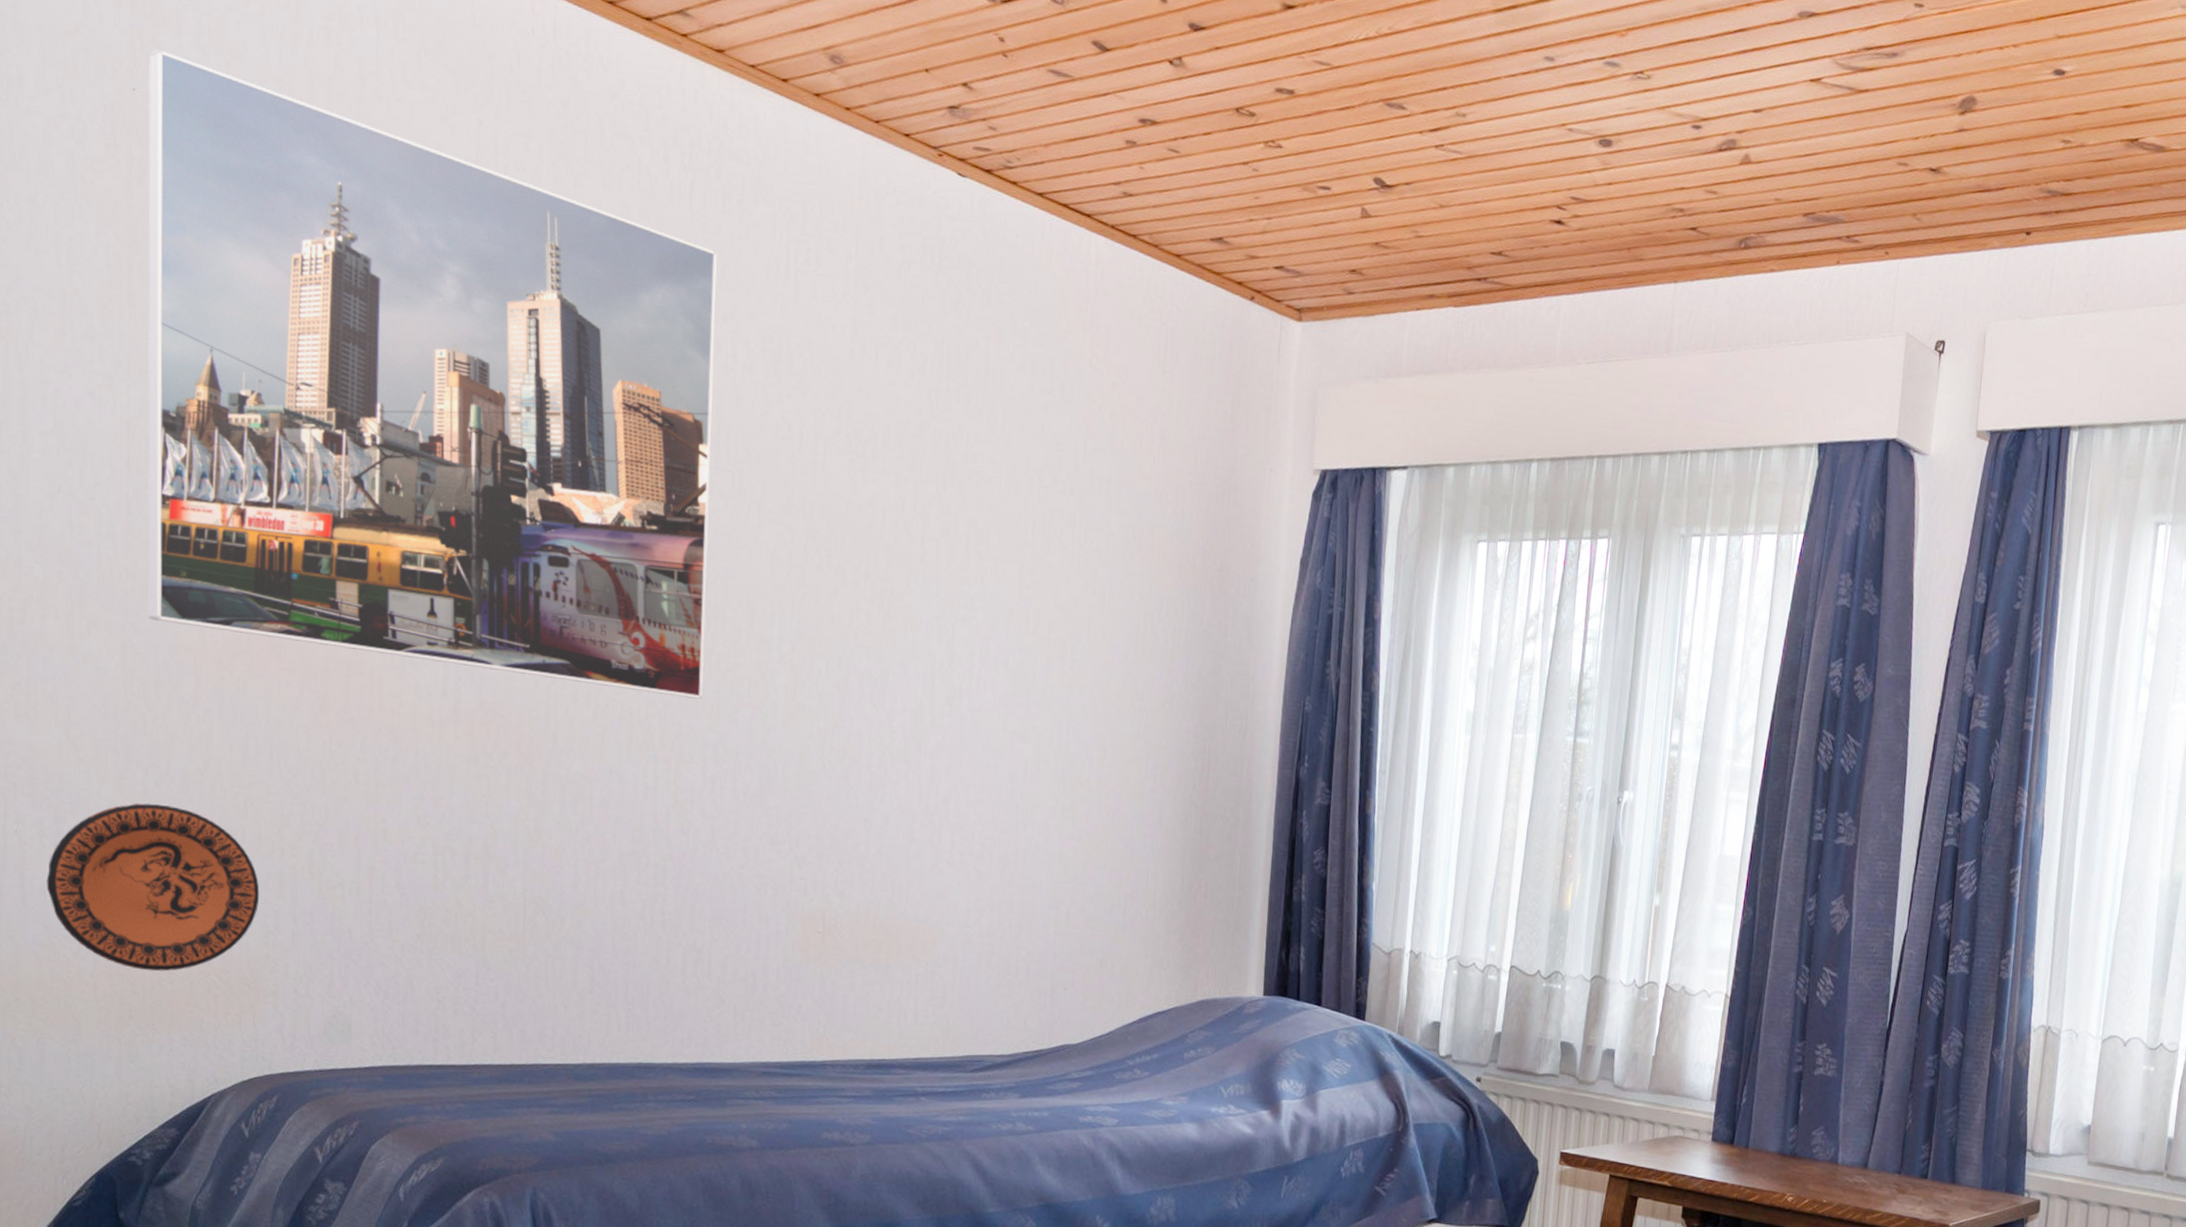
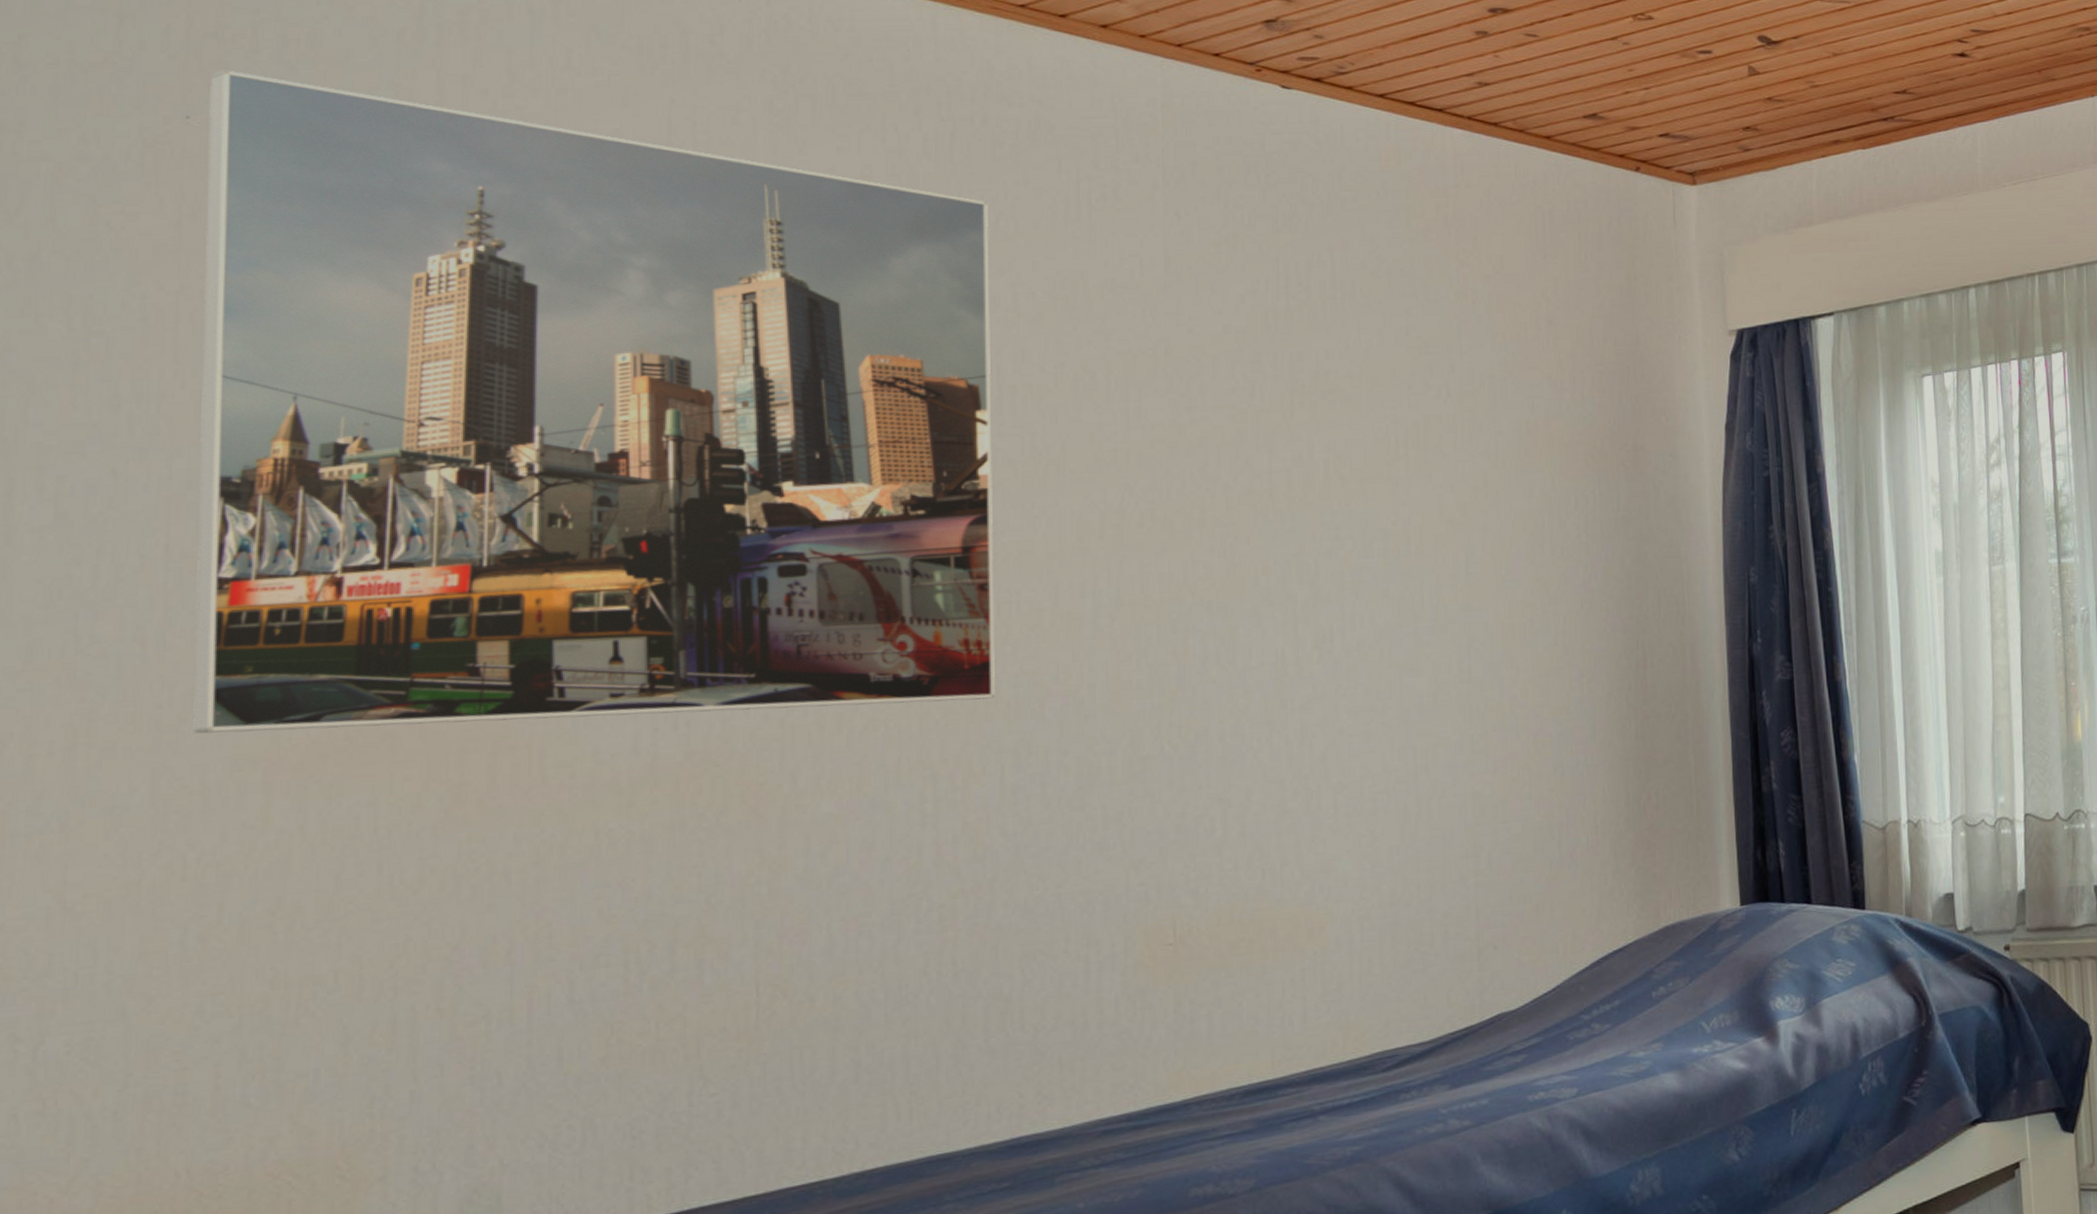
decorative plate: present [46,803,260,972] -> none [19,964,361,1192]

